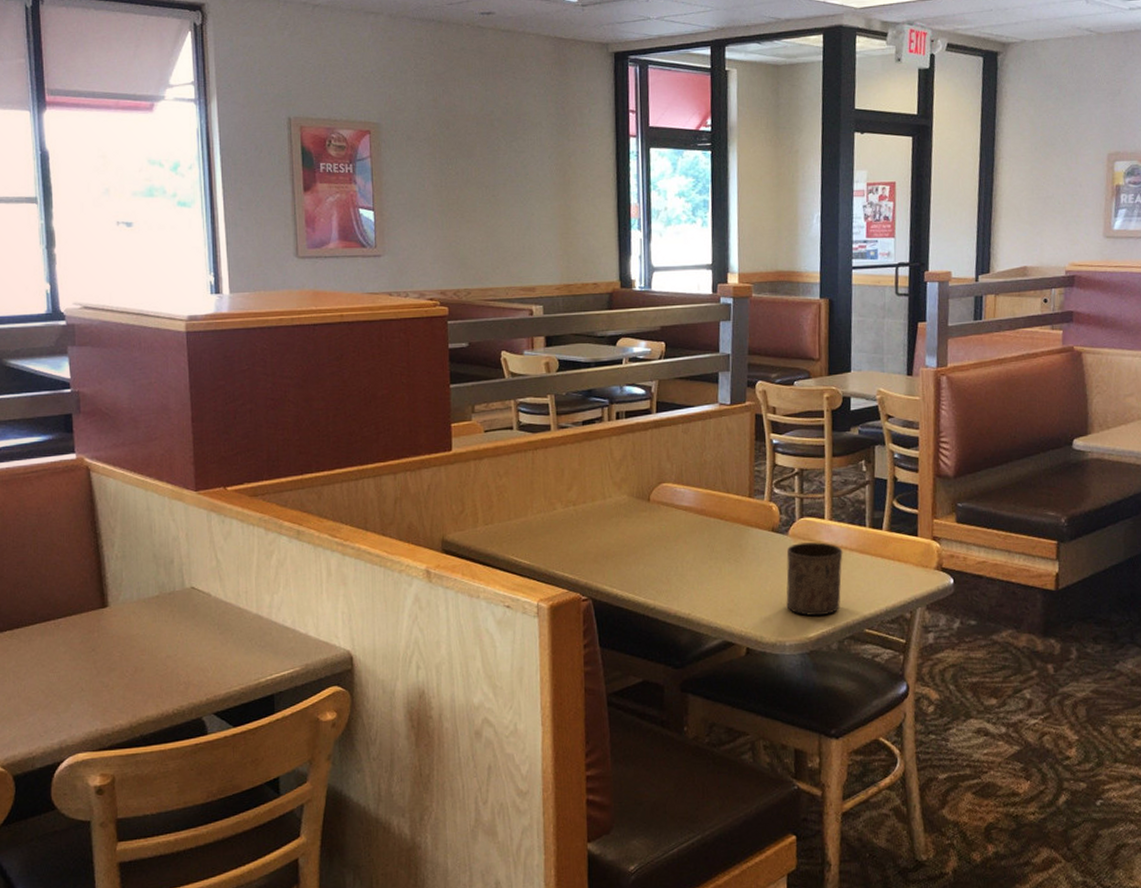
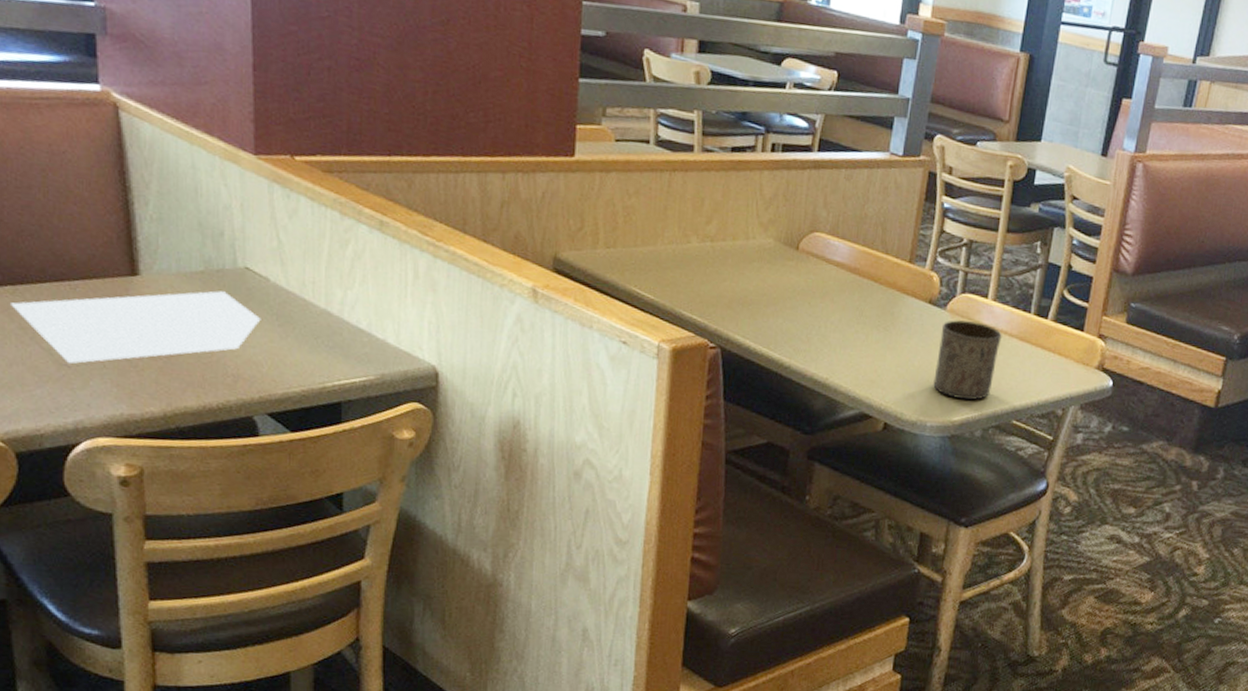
paper sheet: none [9,610,206,691] -> present [11,291,261,364]

